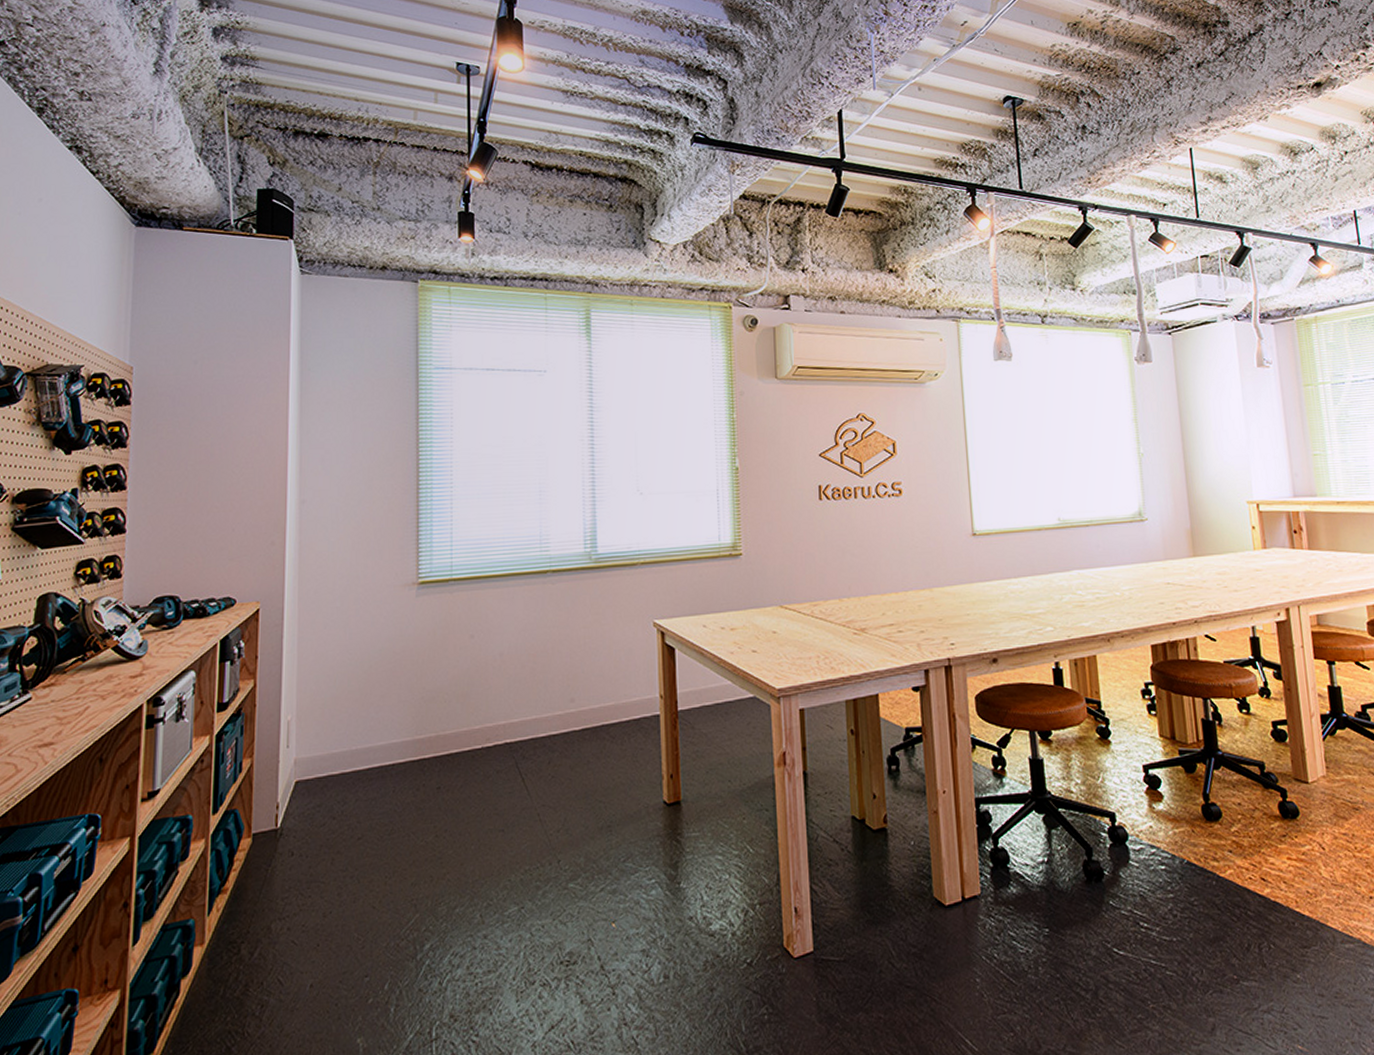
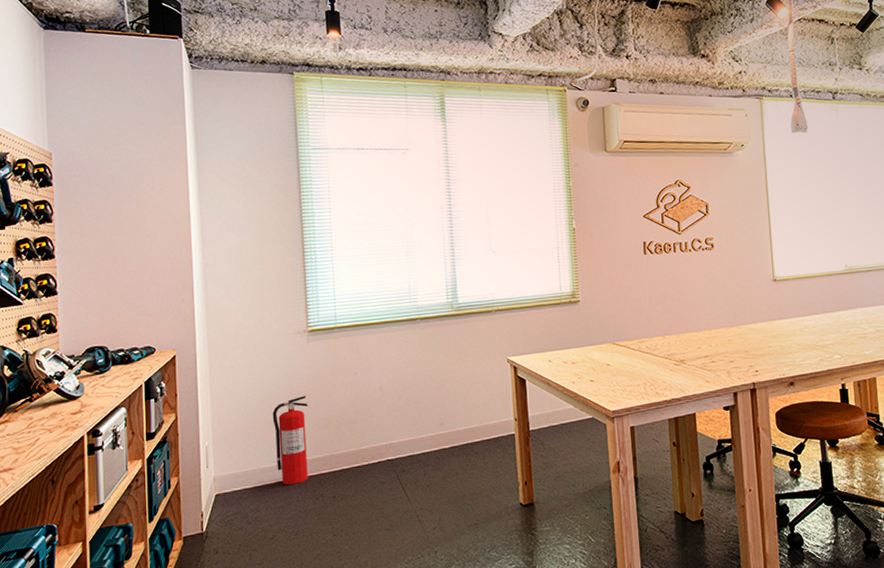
fire extinguisher: none [370,661,413,771] -> present [272,395,308,485]

